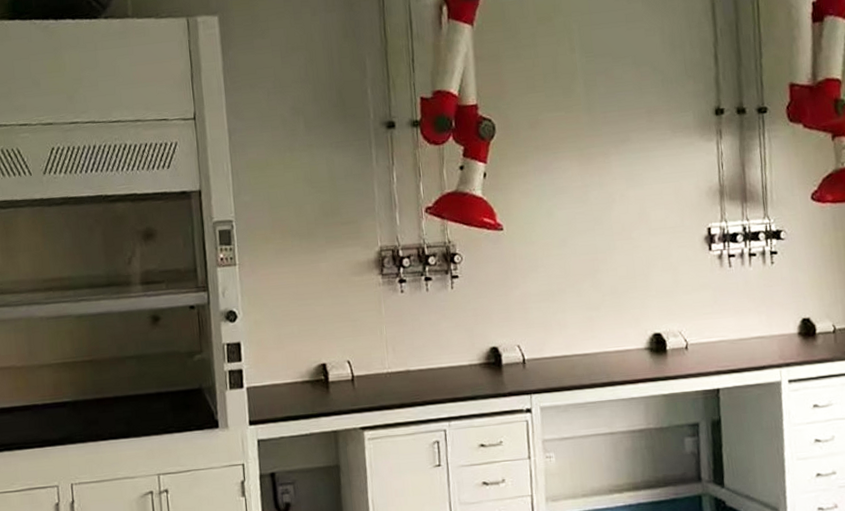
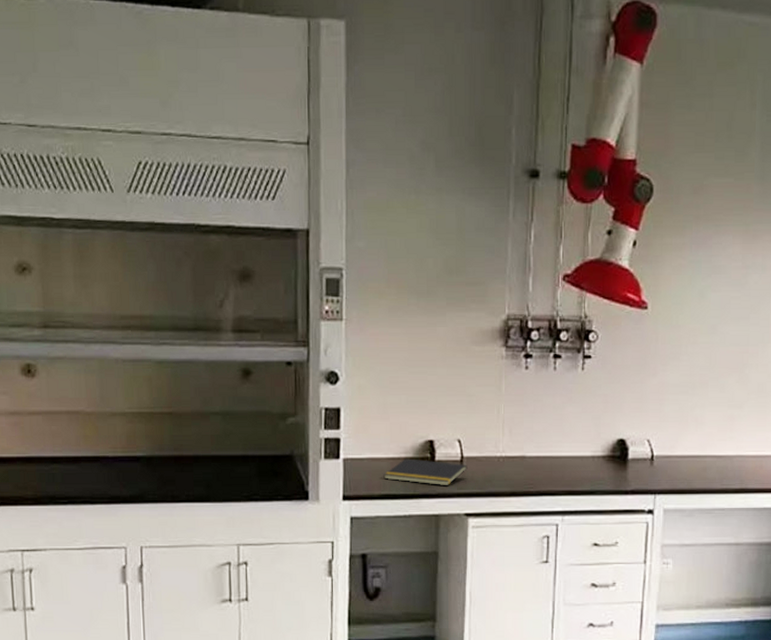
notepad: none [284,381,359,404] -> present [383,458,468,486]

